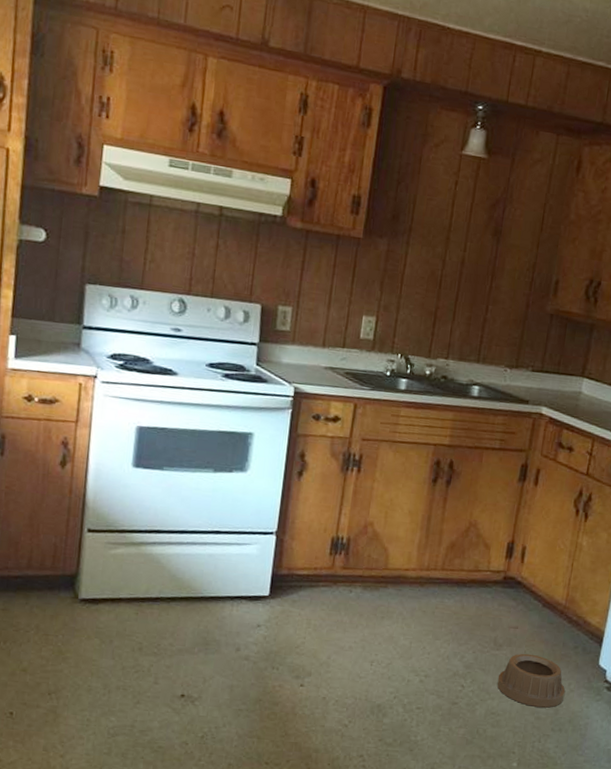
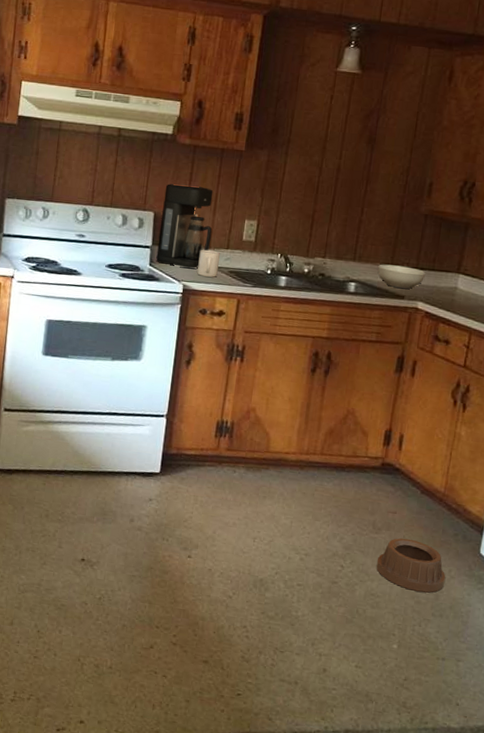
coffee maker: none [264,273,328,370] -> present [156,184,213,269]
mug: none [310,347,336,380] -> present [197,249,221,278]
bowl: none [501,366,551,393] -> present [377,264,426,289]

